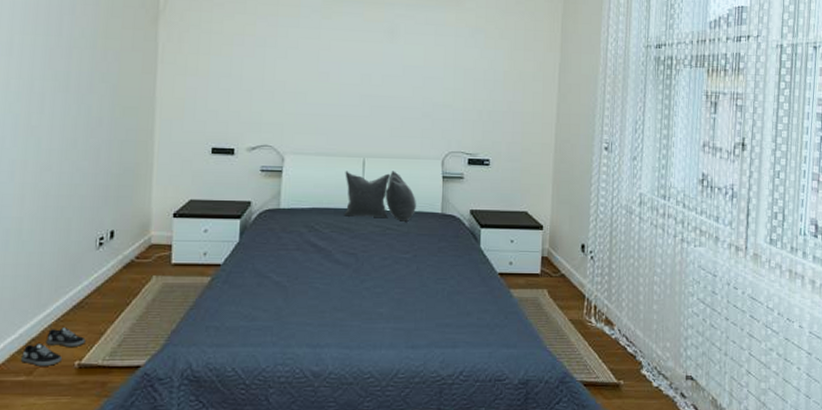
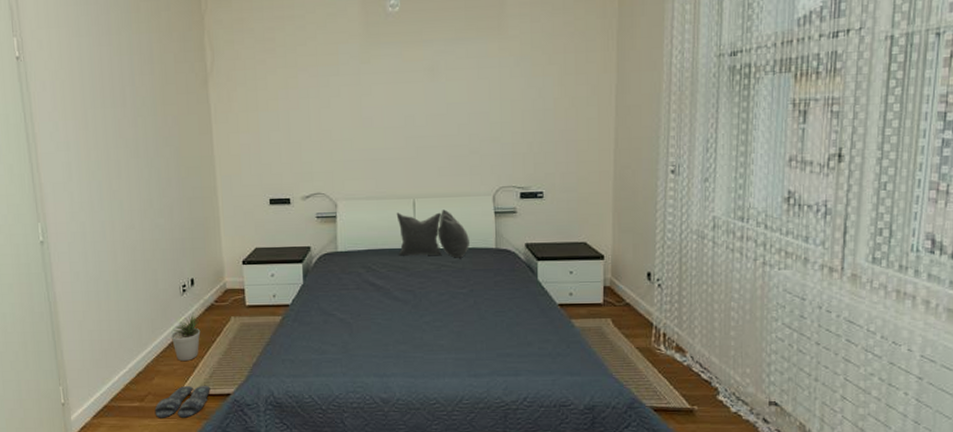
shoe: present [21,327,86,366] -> none [133,362,183,394]
slippers: none [44,355,117,396] -> present [154,385,210,418]
potted plant: none [77,269,118,327] -> present [170,312,203,362]

